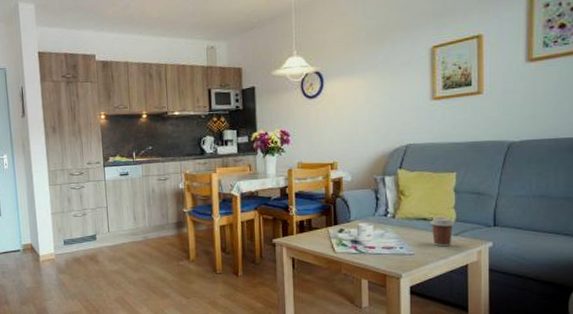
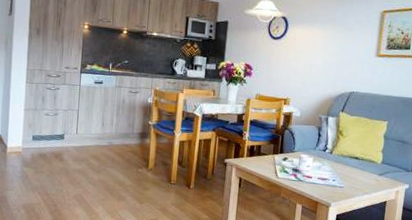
coffee cup: present [430,217,455,247] -> none [361,157,381,184]

